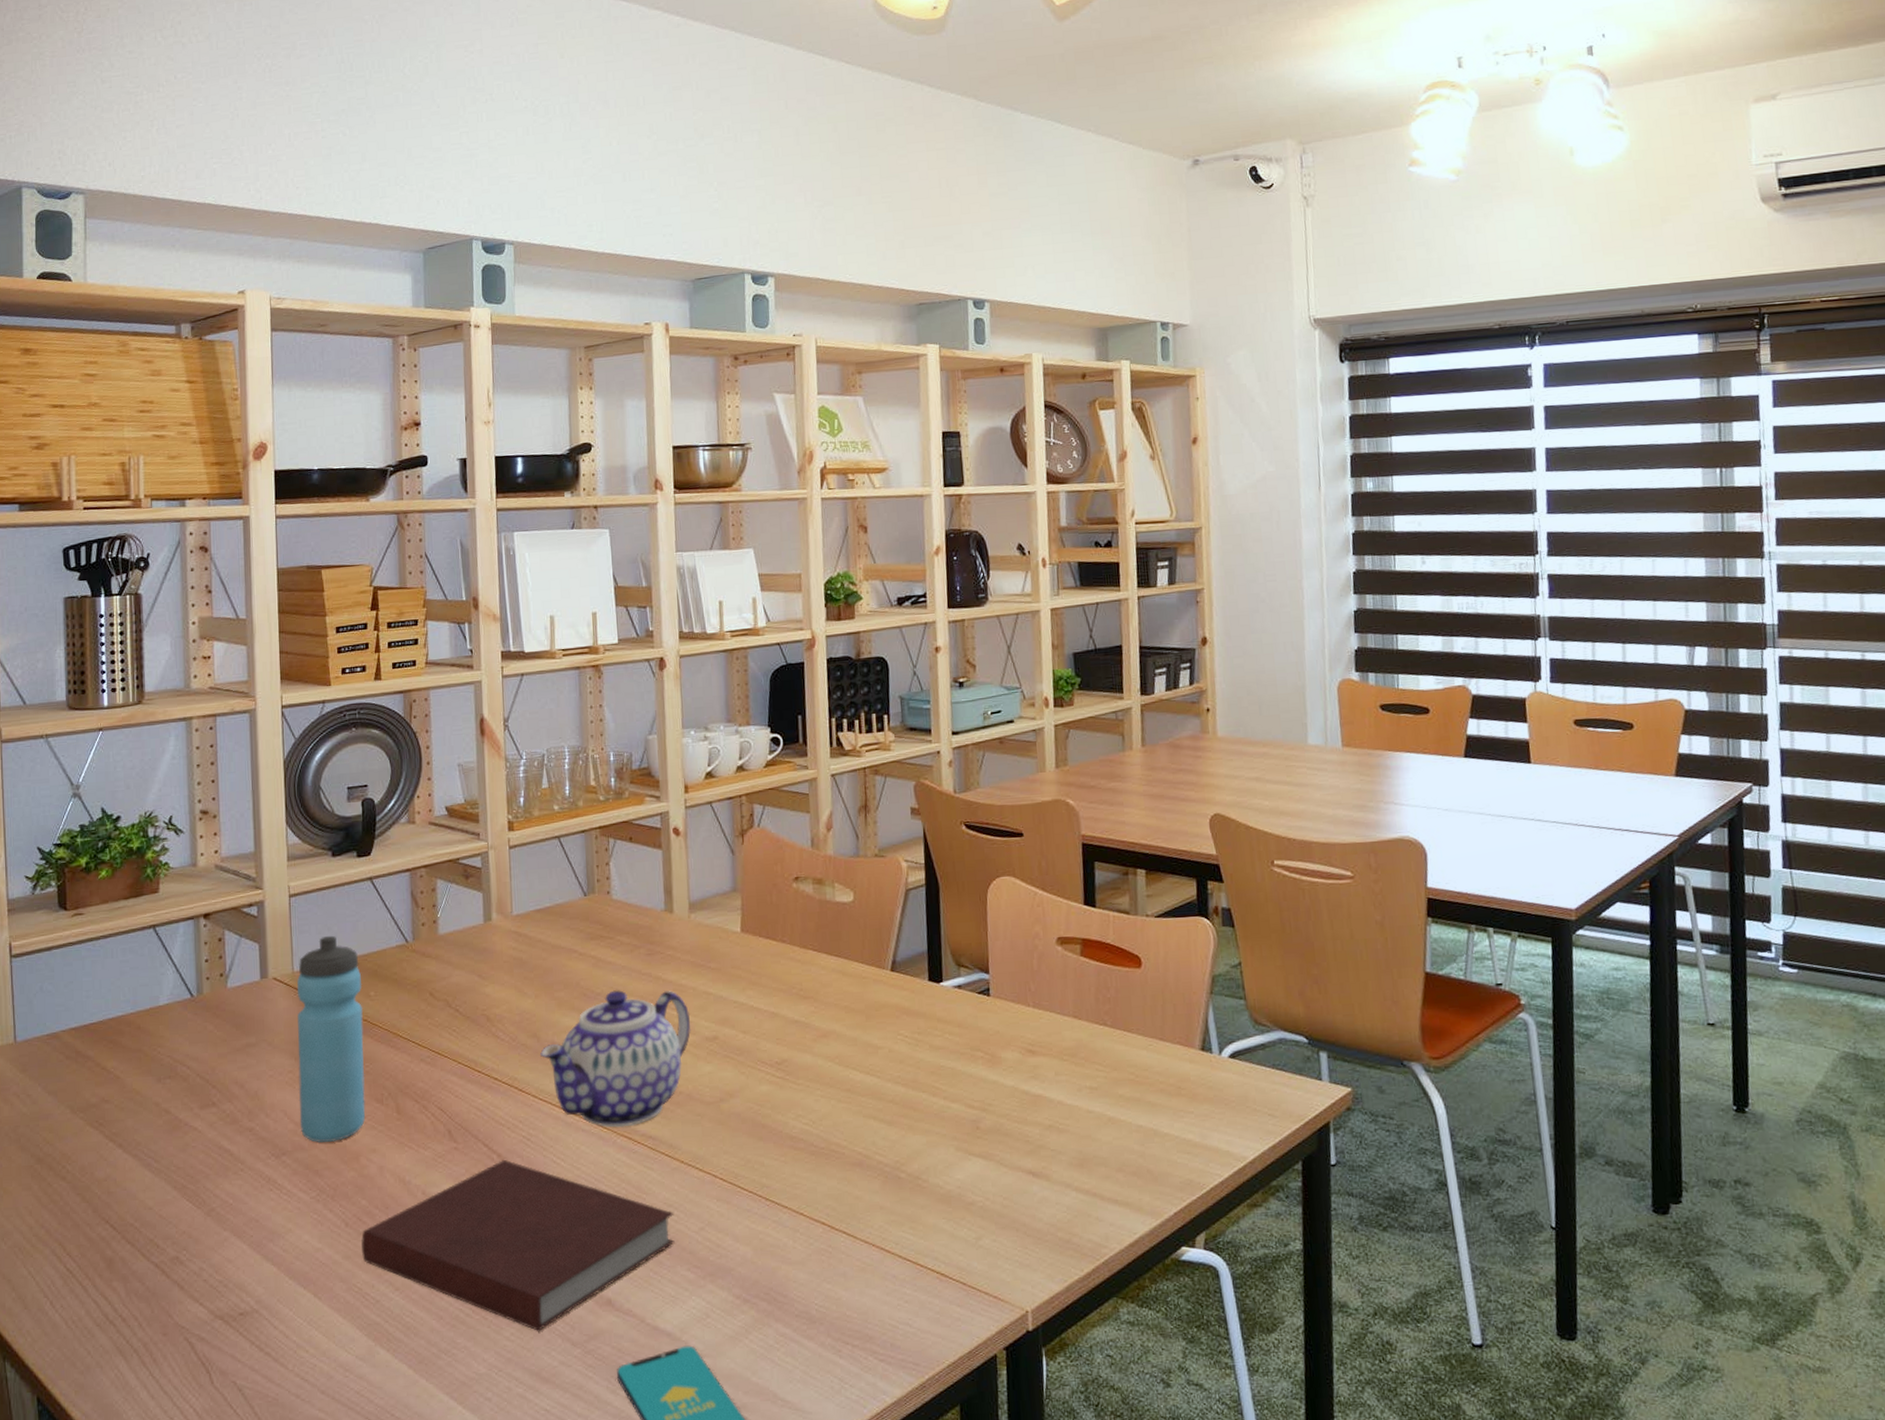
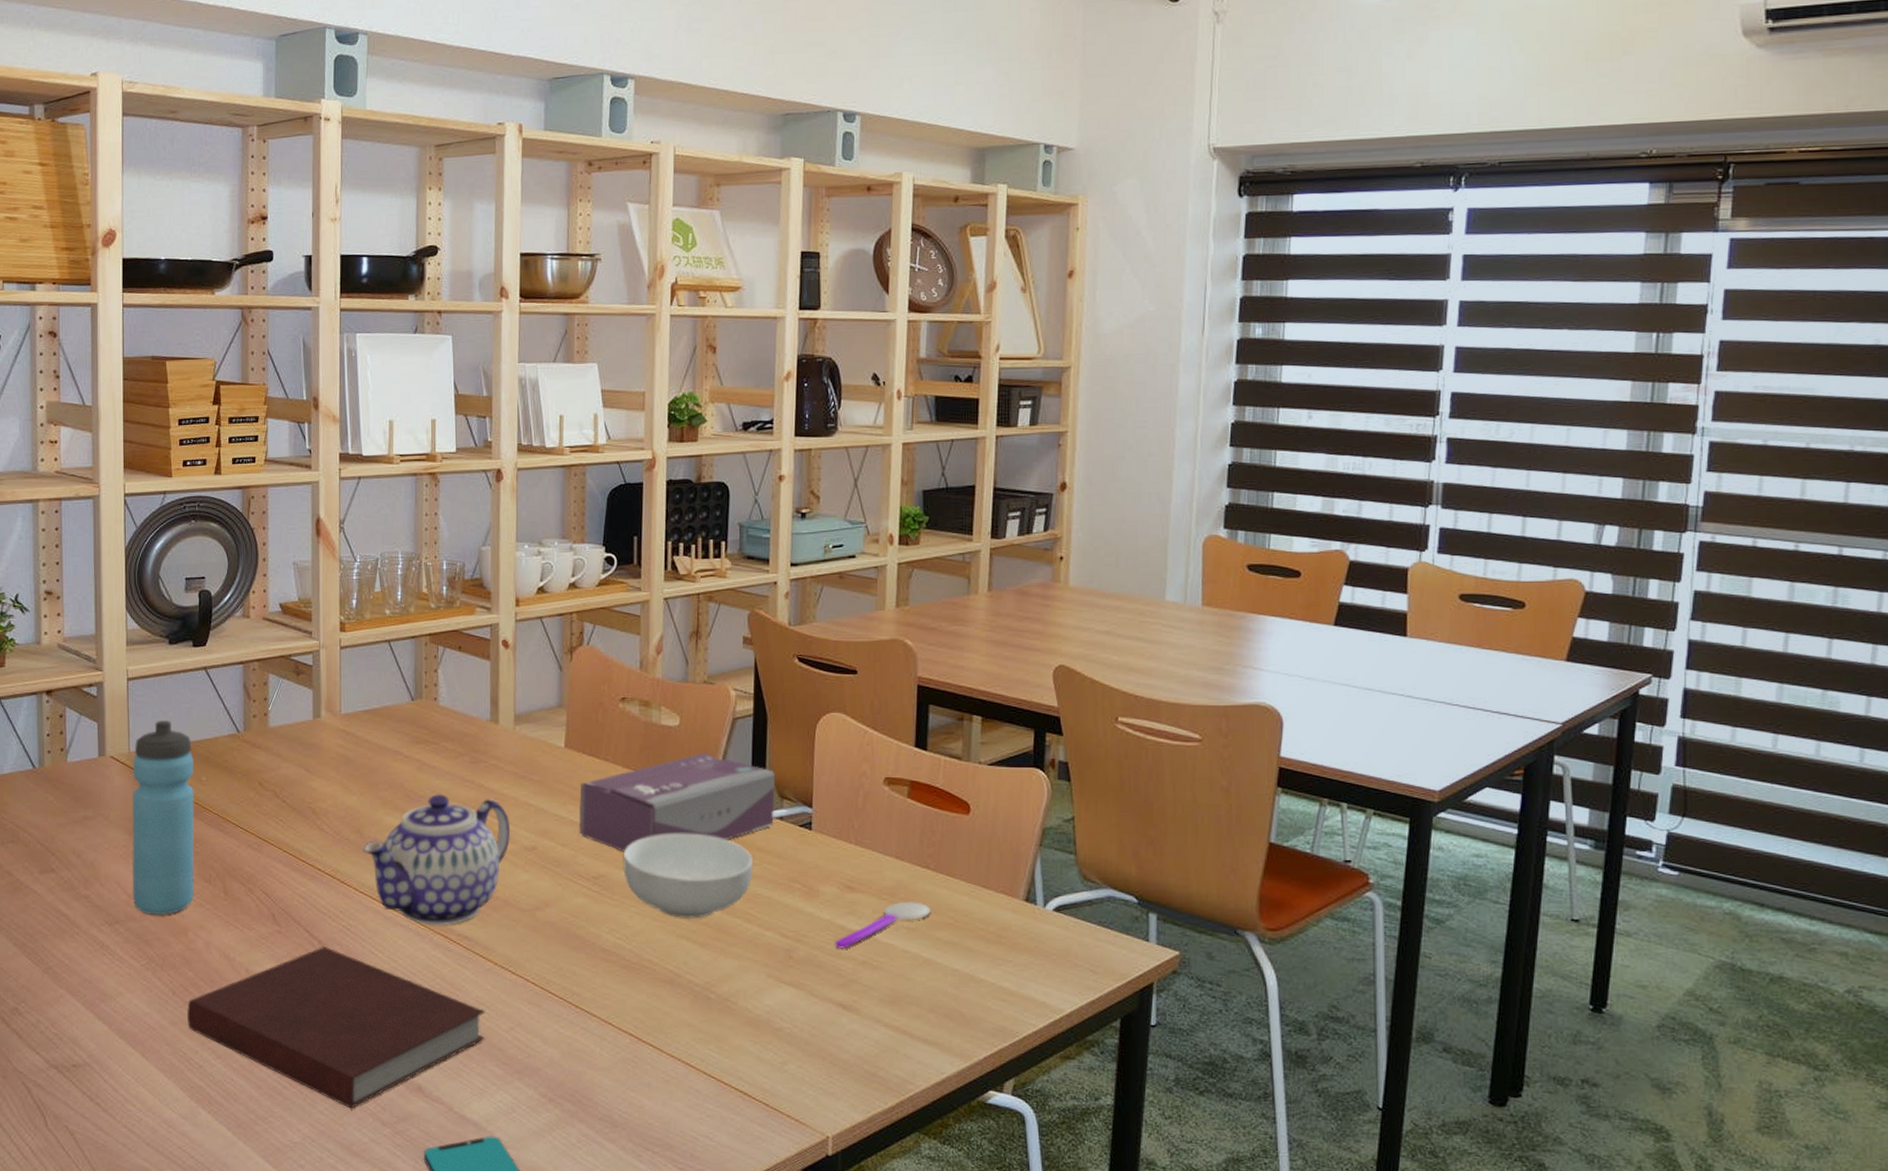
tissue box: none [758,927,953,1034] -> present [579,753,775,852]
cereal bowl: none [805,1009,936,1098] -> present [623,833,754,919]
spoon: none [1020,1060,1112,1115] -> present [835,901,931,949]

